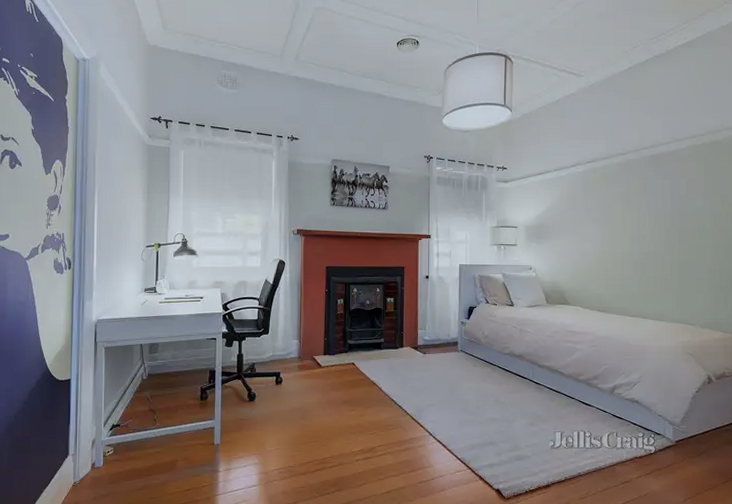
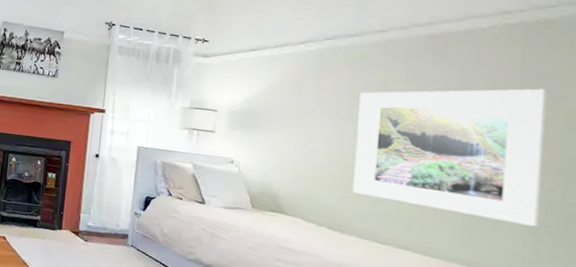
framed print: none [612,191,718,289] -> present [353,88,547,227]

